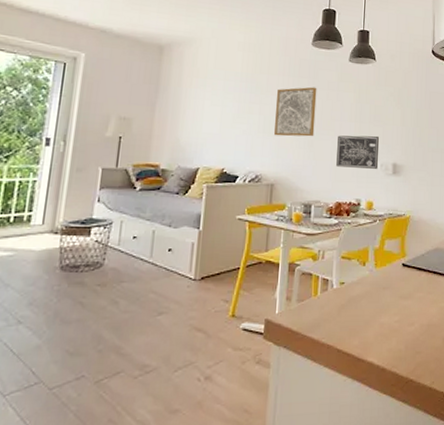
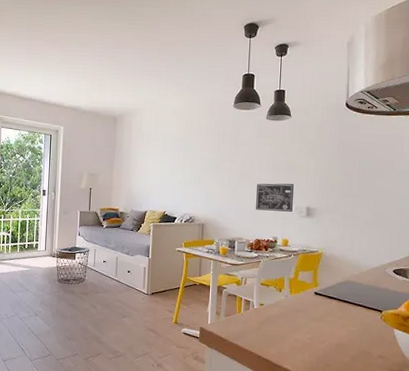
wall art: present [274,86,317,137] -> none [204,143,239,186]

